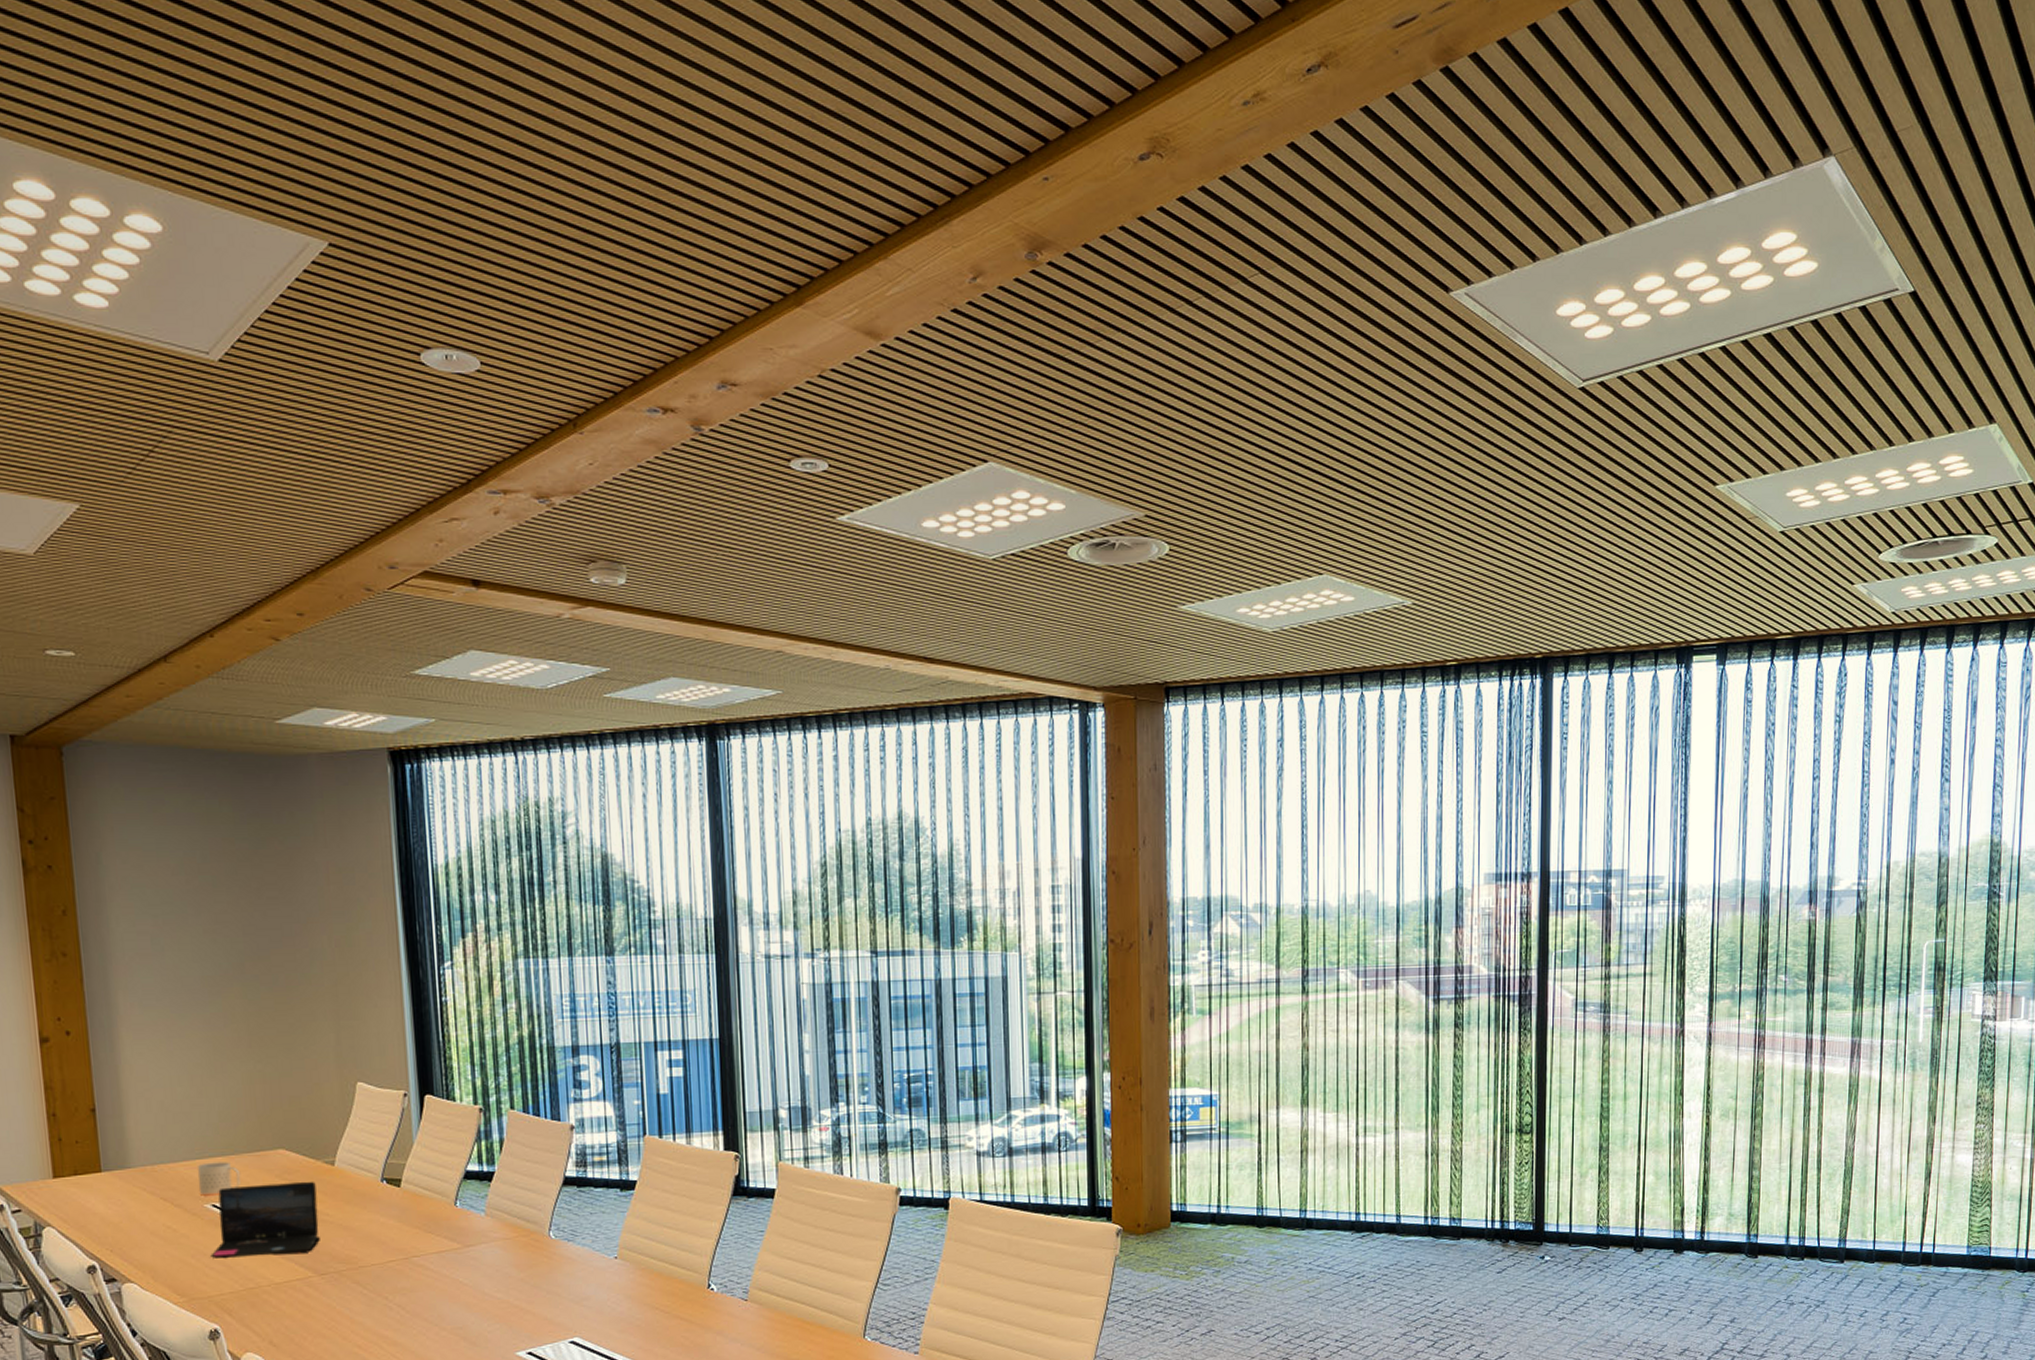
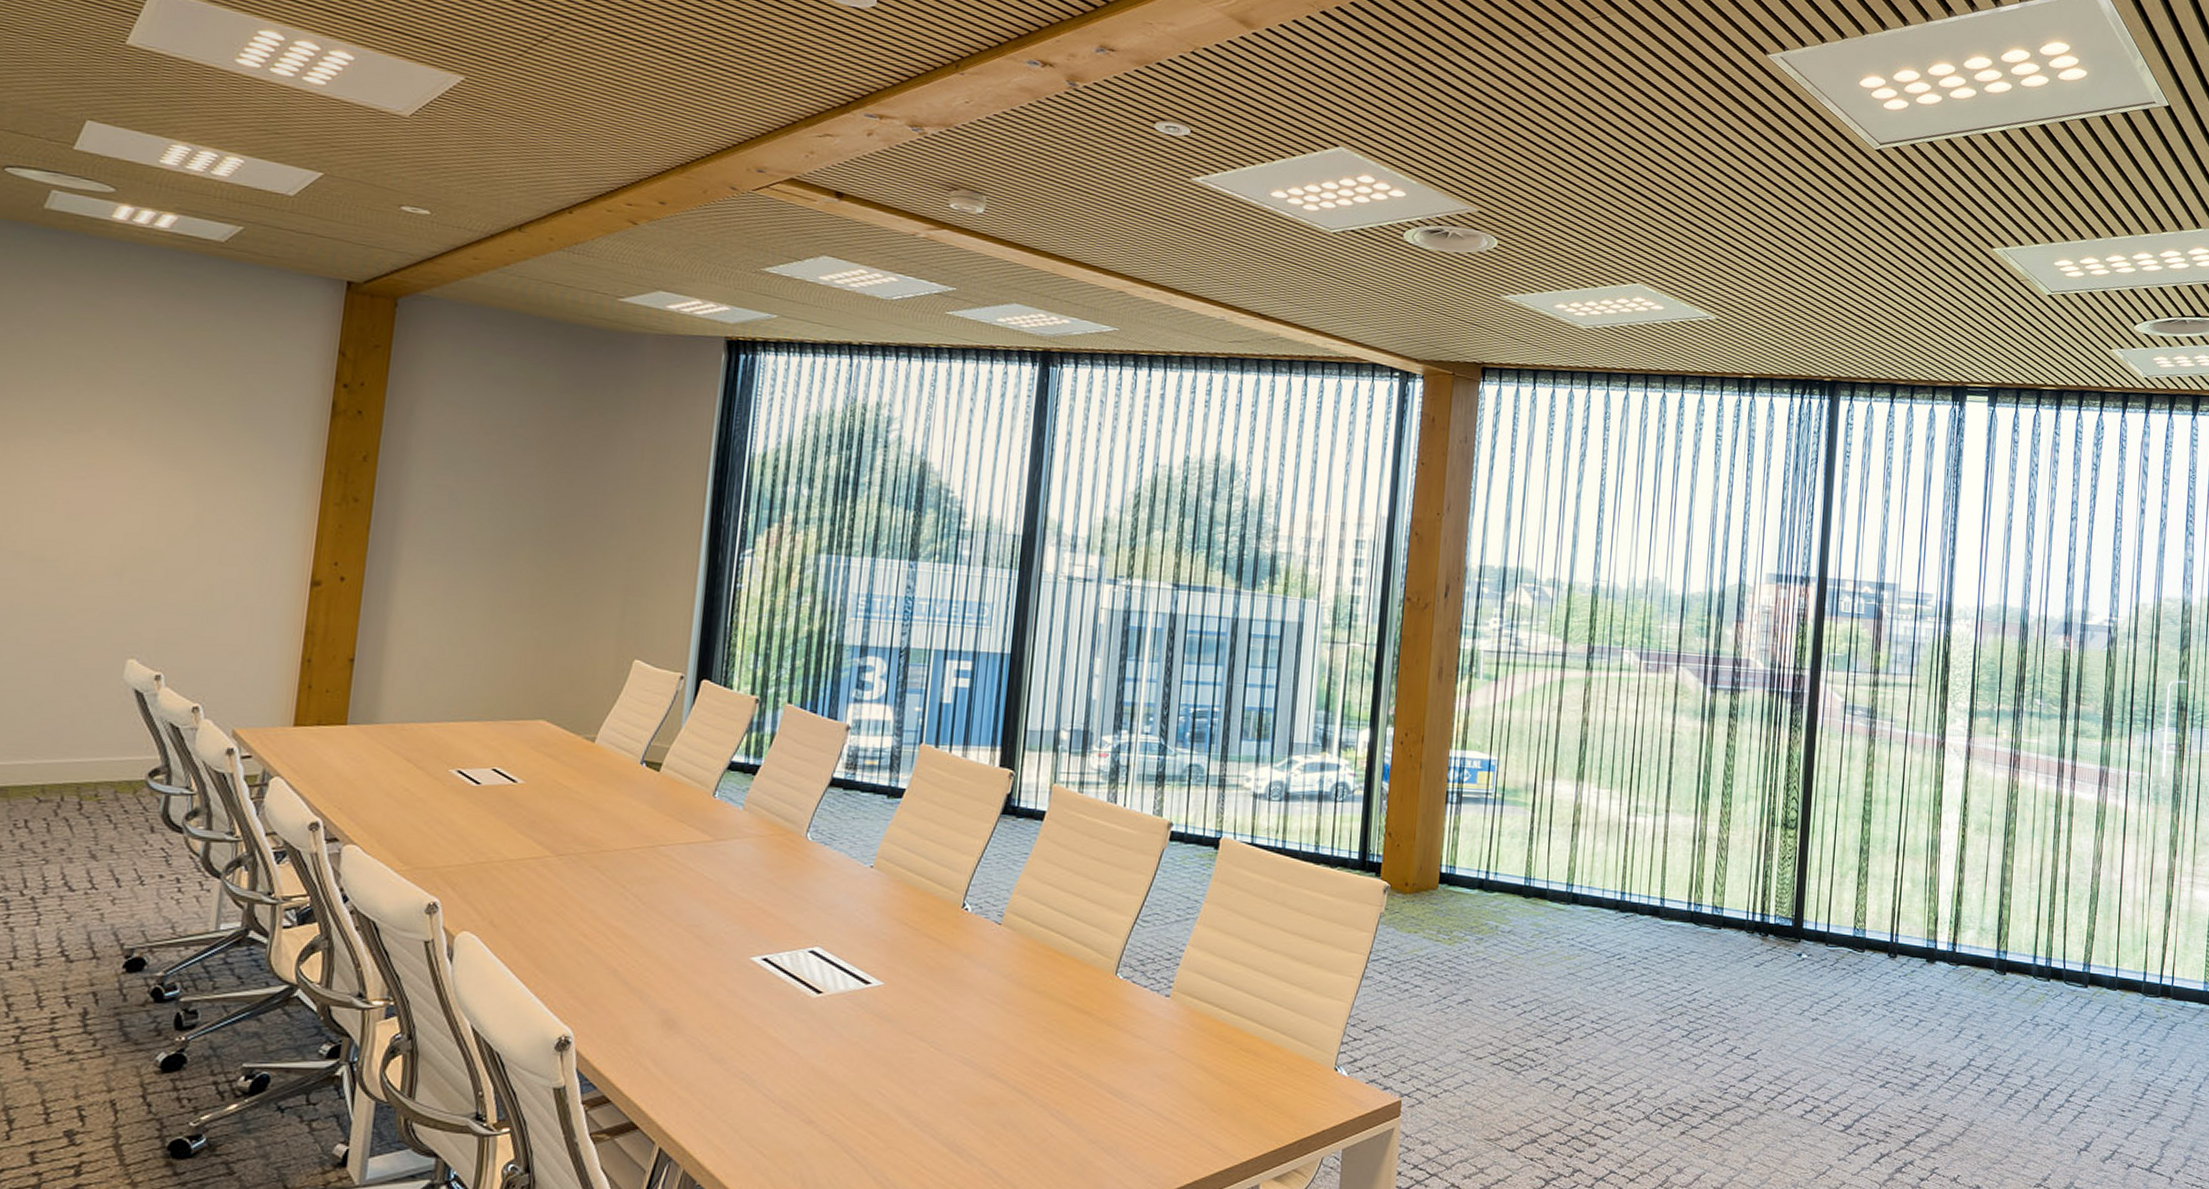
mug: present [196,1162,242,1196] -> none [446,726,495,761]
laptop: present [210,1181,320,1259] -> none [445,753,572,831]

